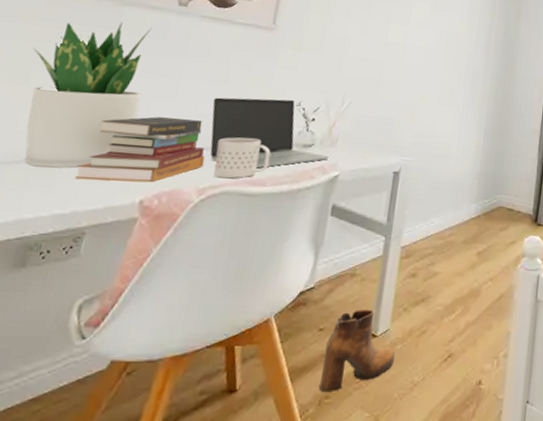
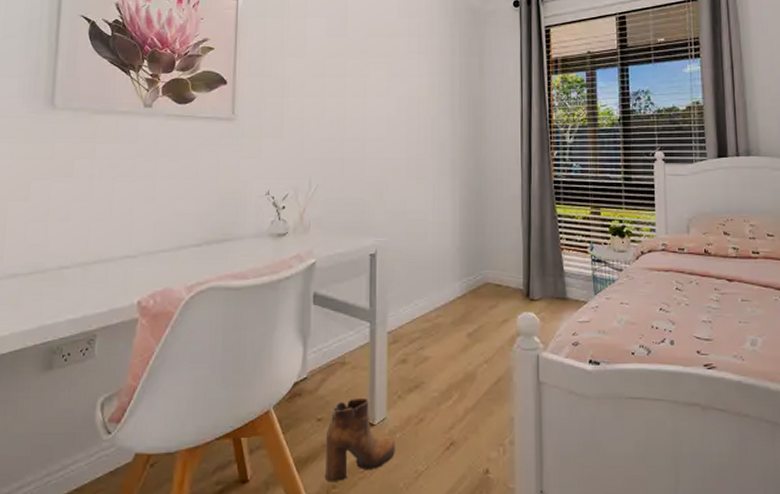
planter: present [24,22,152,169] -> none [28,131,125,276]
books: present [75,116,206,182] -> none [80,219,189,285]
laptop: present [209,97,330,169] -> none [188,189,304,262]
mug: present [213,137,271,179] -> none [197,232,248,274]

